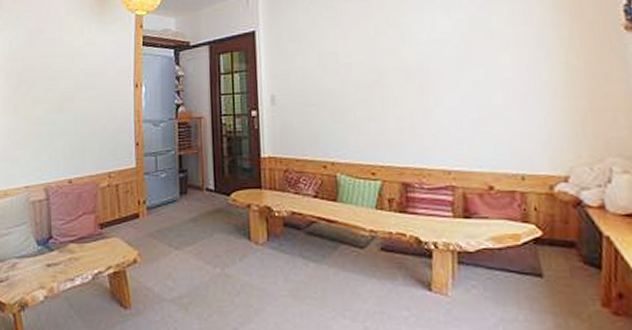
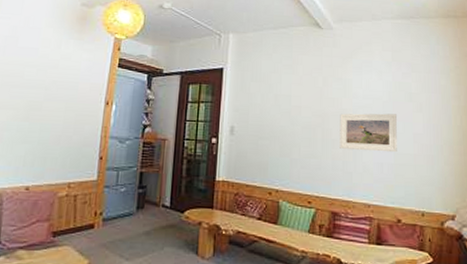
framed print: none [400,58,480,107] -> present [340,113,398,153]

